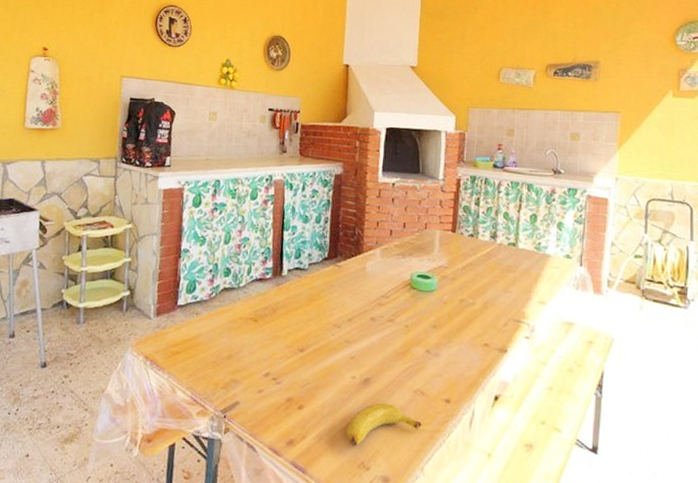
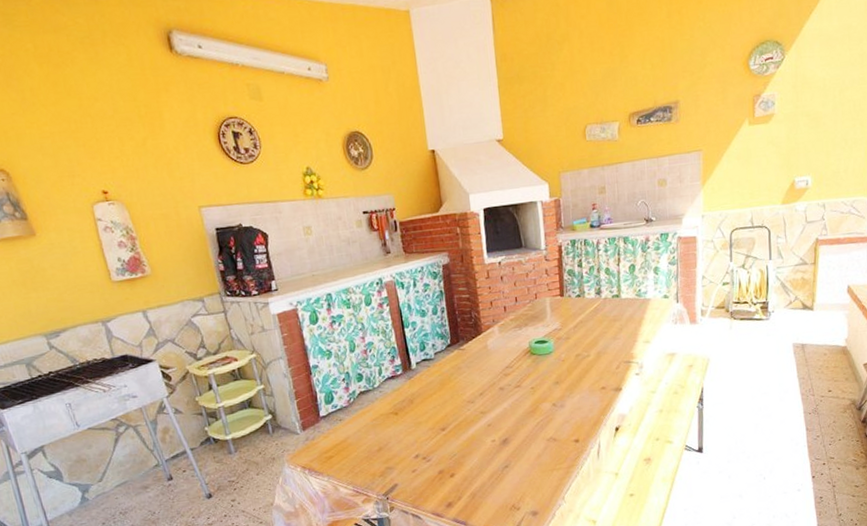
banana: present [346,402,422,446] -> none [495,454,558,495]

